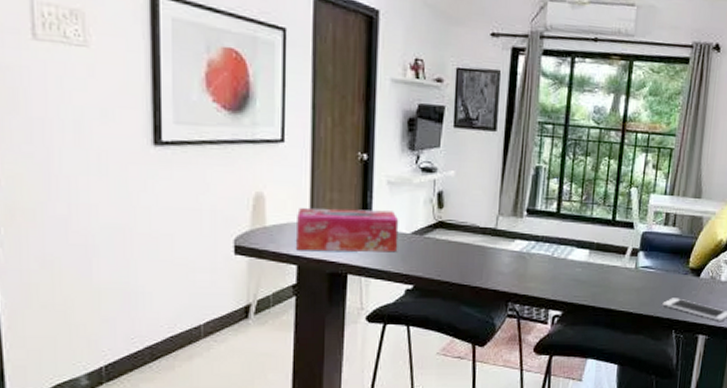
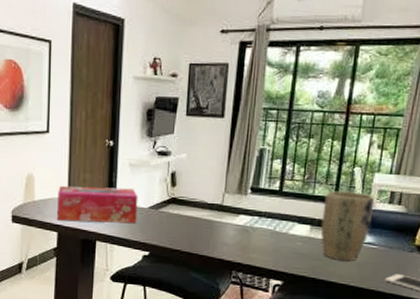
plant pot: none [599,212,651,286] -> present [321,190,375,261]

